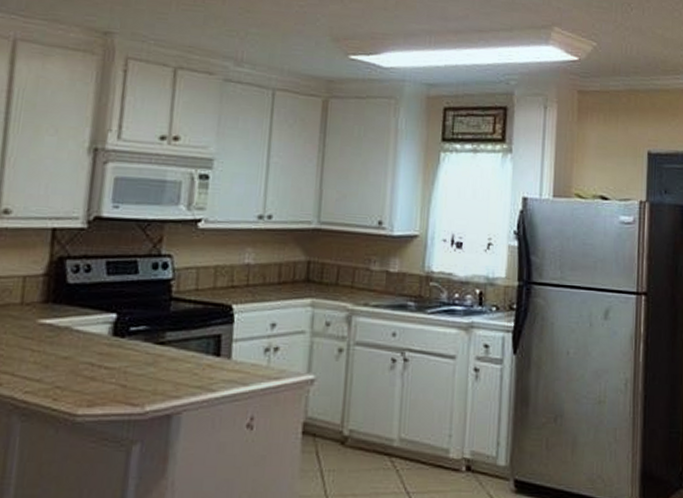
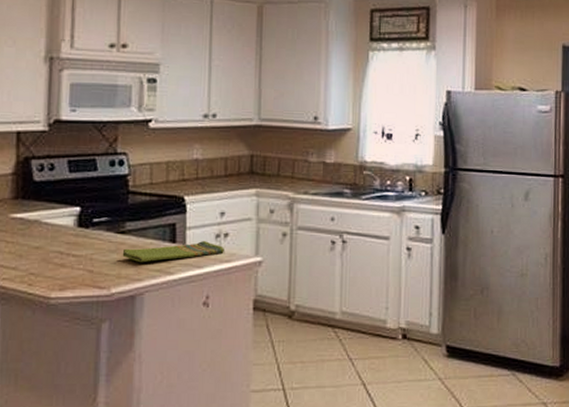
dish towel: none [160,355,273,377] -> present [122,241,224,262]

